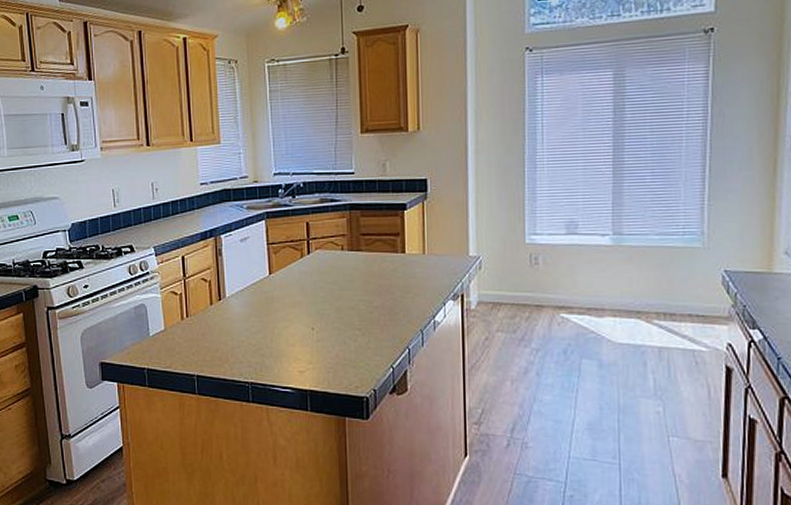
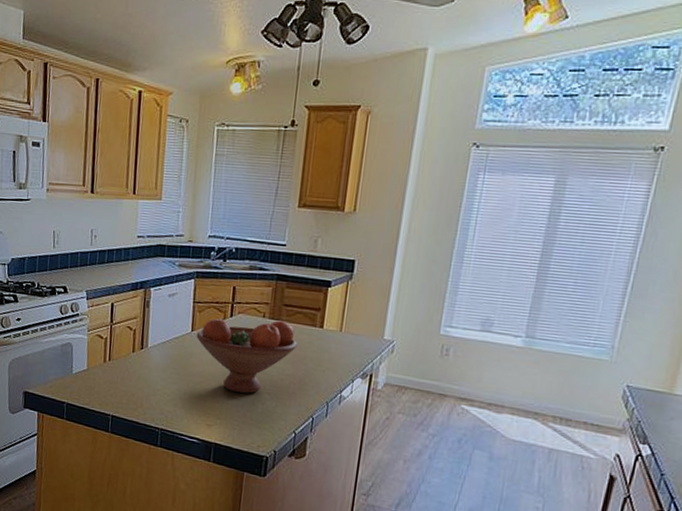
fruit bowl: none [275,250,381,332] -> present [196,318,297,394]

